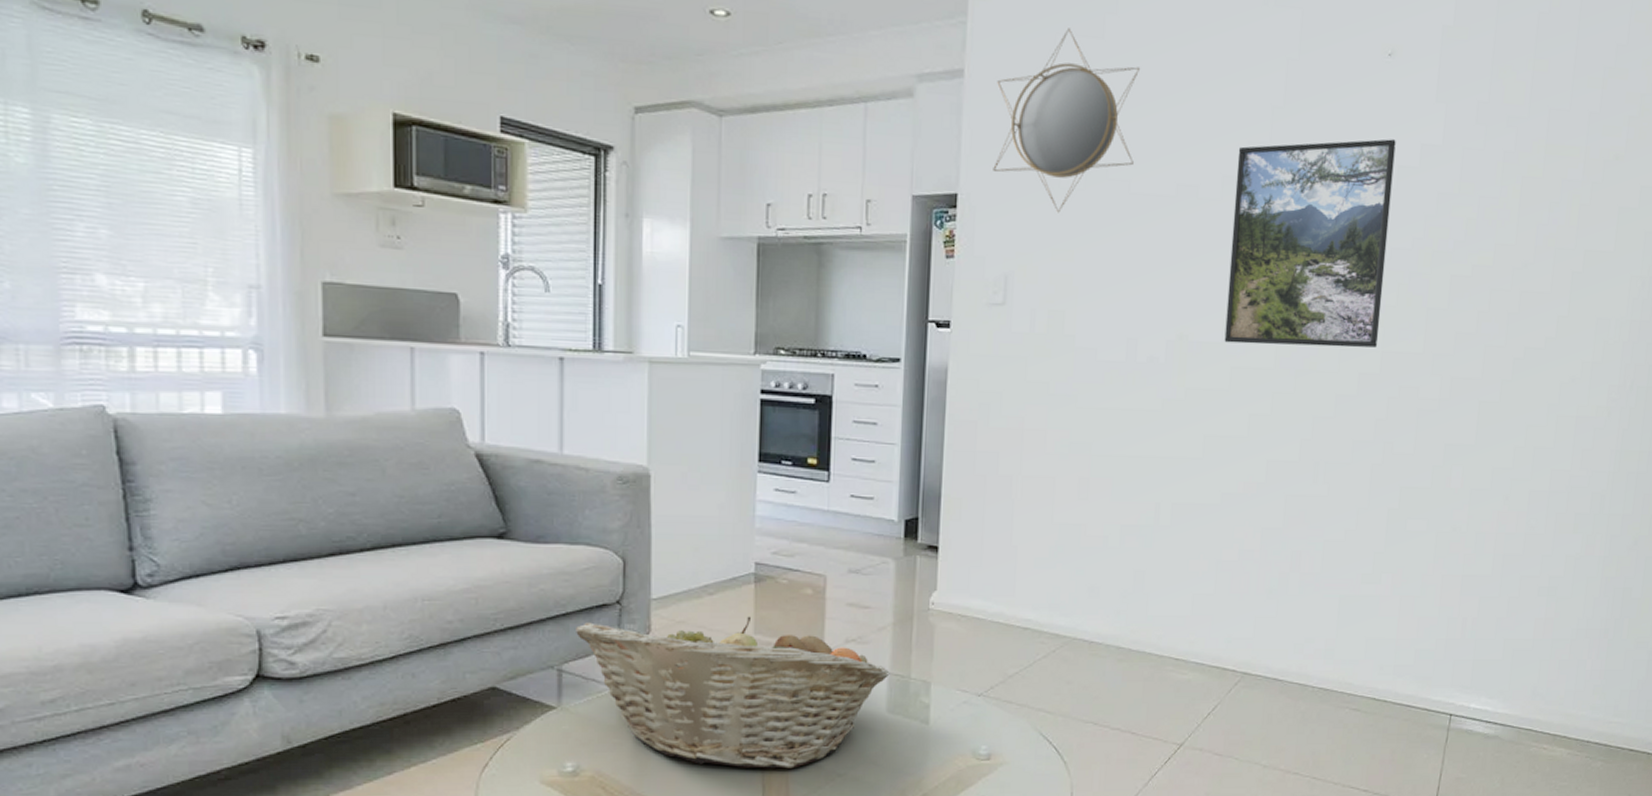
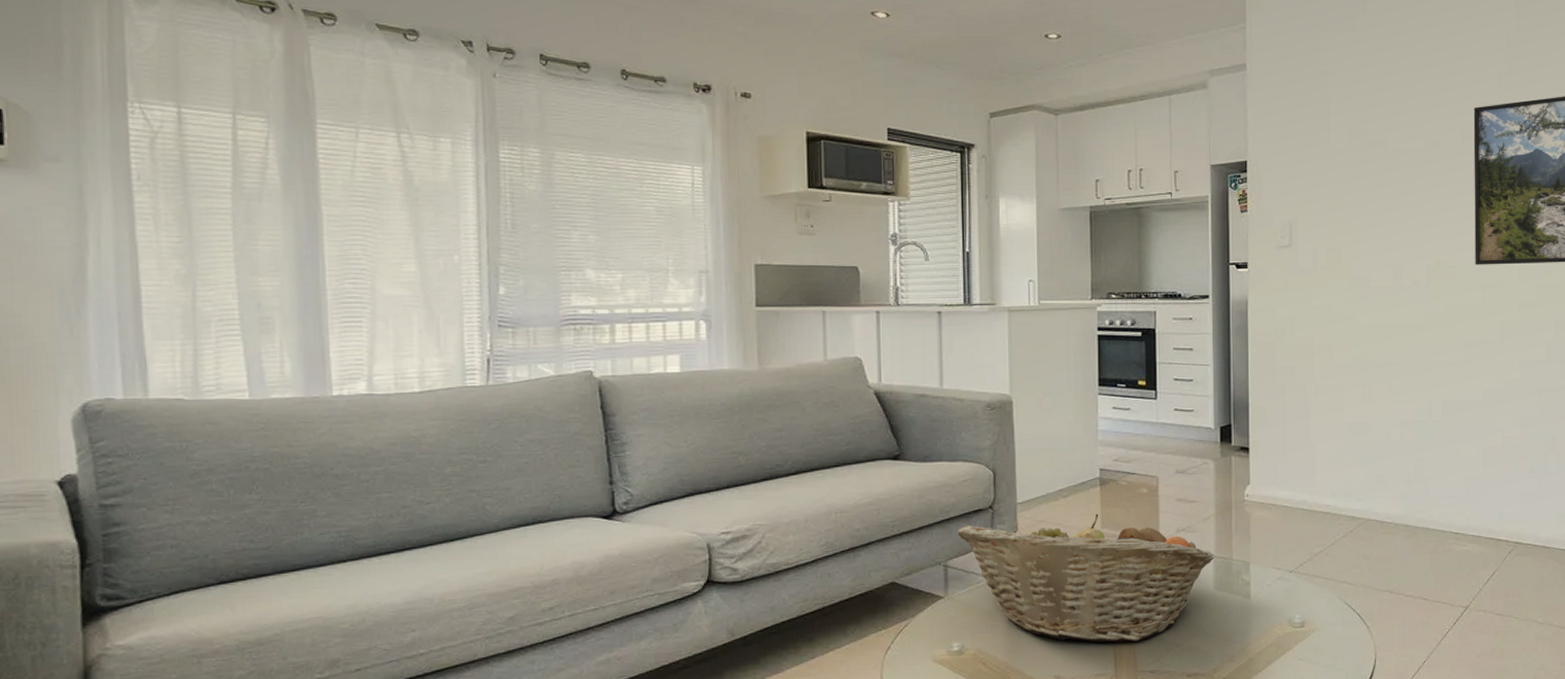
home mirror: present [993,28,1141,213] -> none [1273,25,1388,170]

